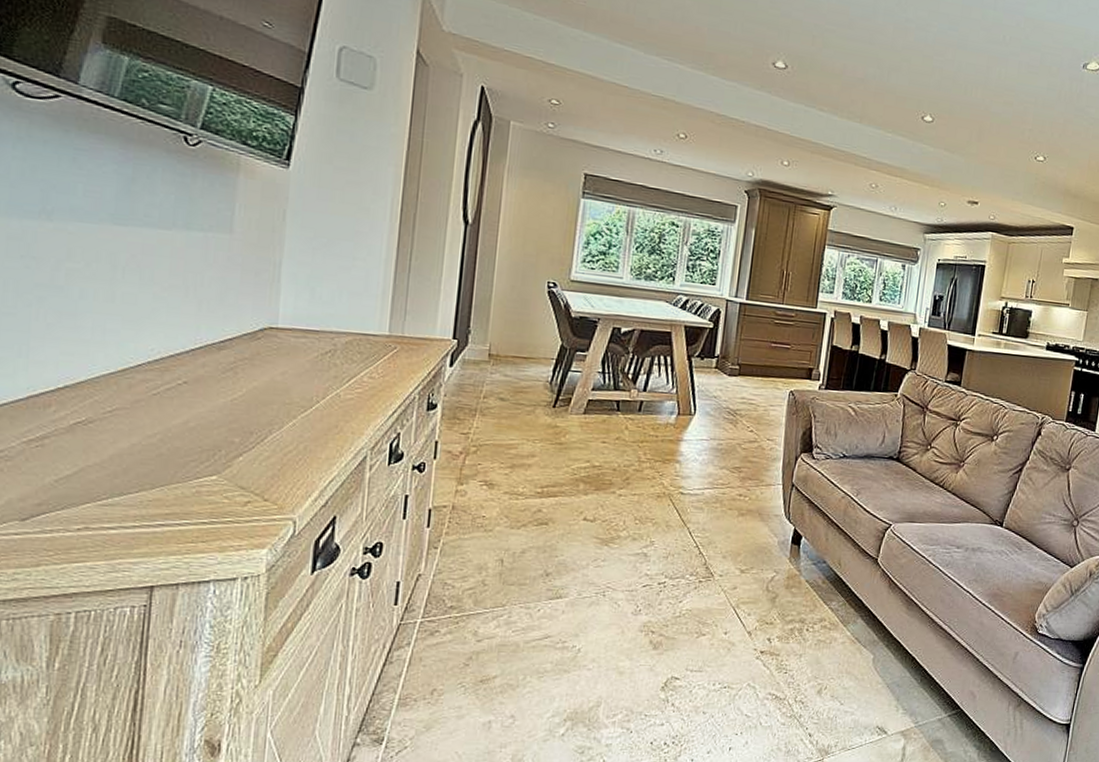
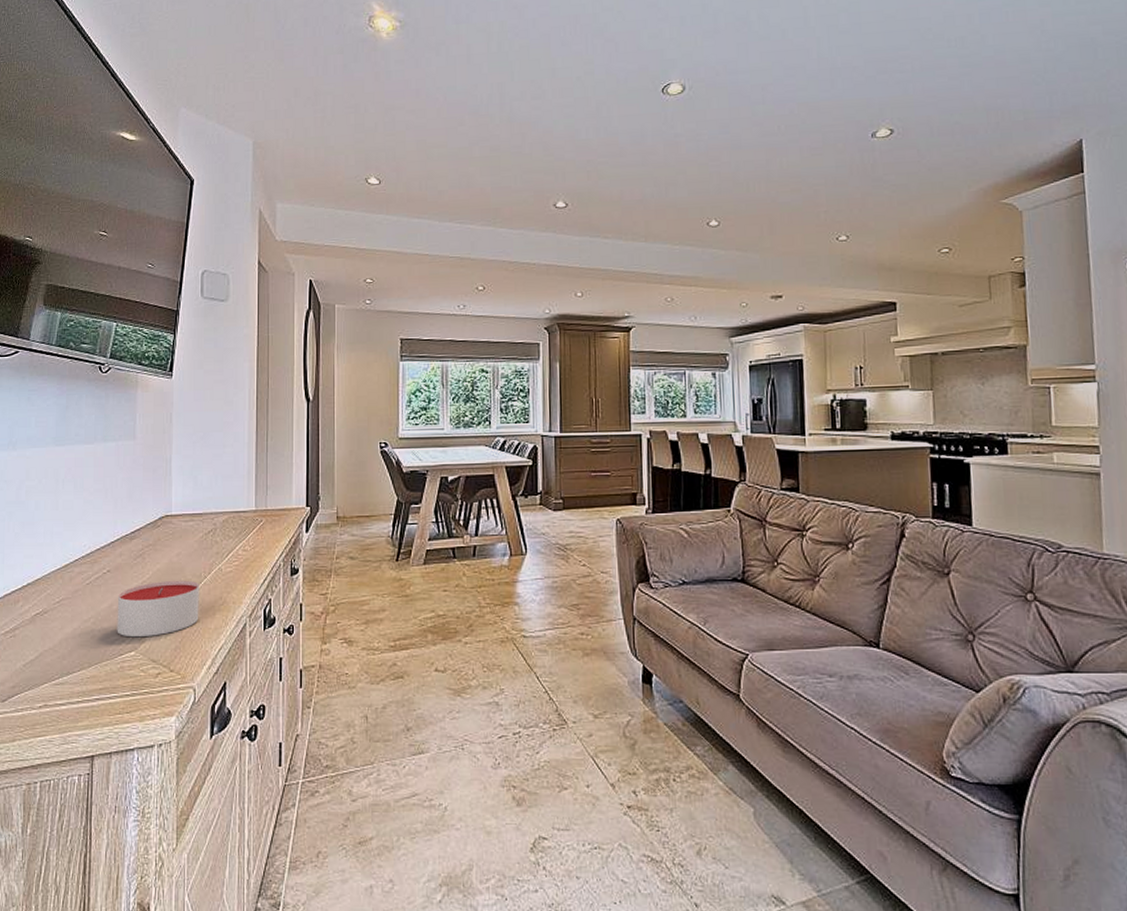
candle: none [193,401,309,461] -> present [117,580,199,638]

